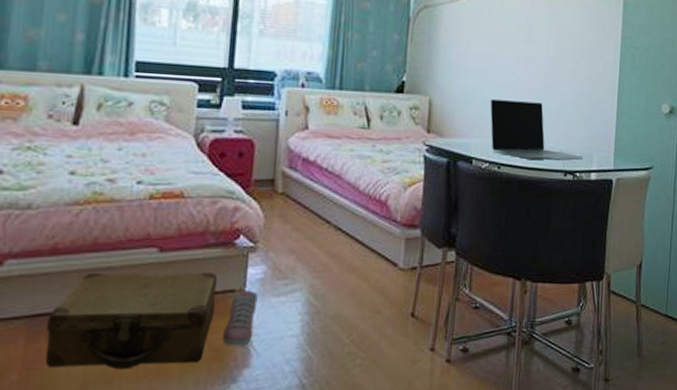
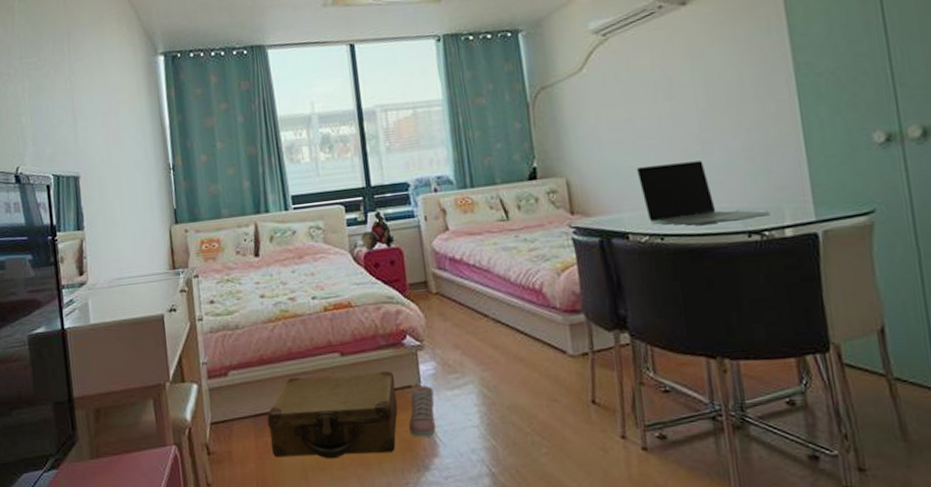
teddy bear: none [210,96,249,139] -> present [361,211,395,251]

